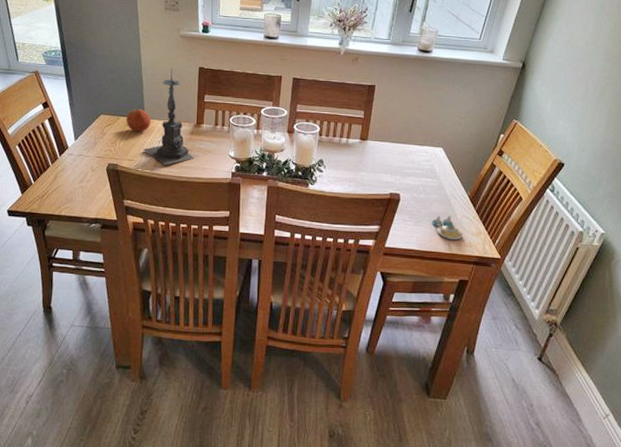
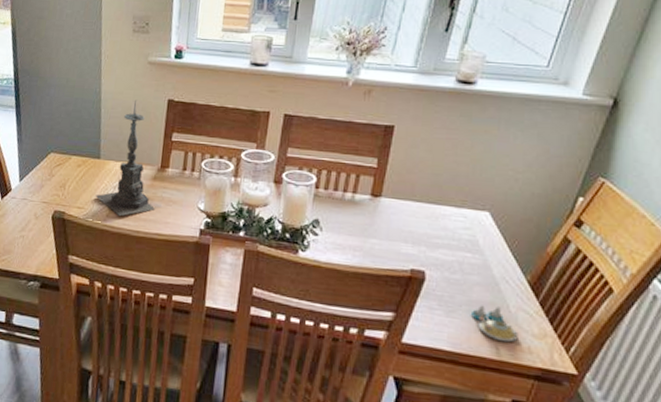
fruit: present [126,108,151,132] -> none [78,147,107,175]

